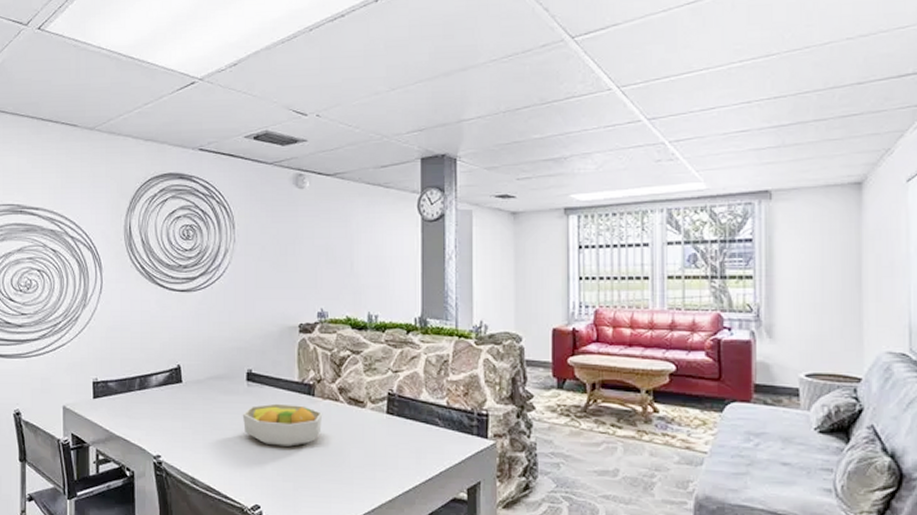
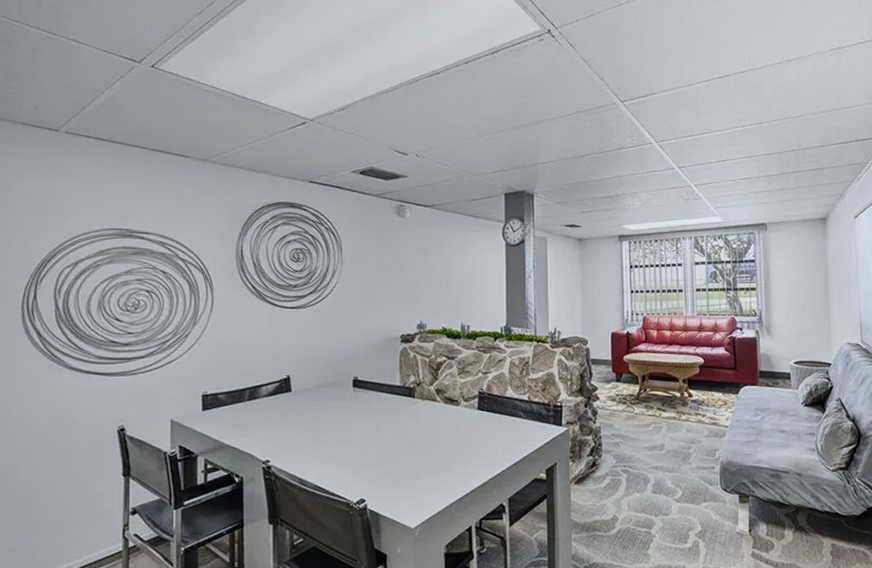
fruit bowl: present [242,403,323,447] -> none [348,406,422,444]

